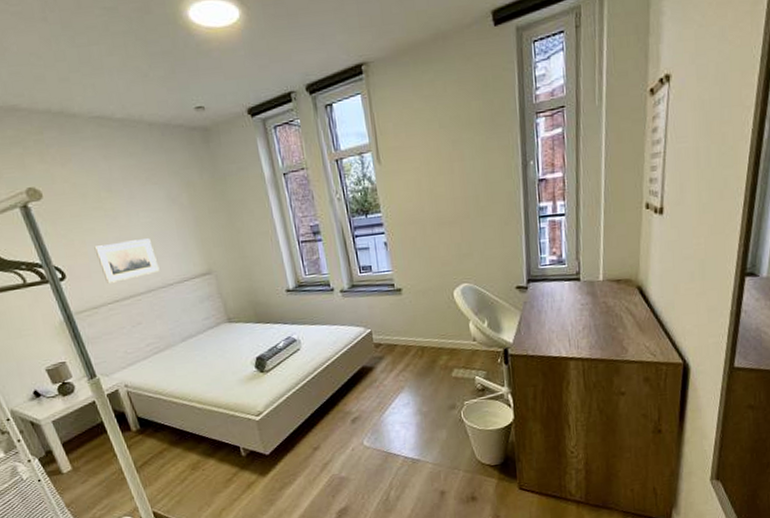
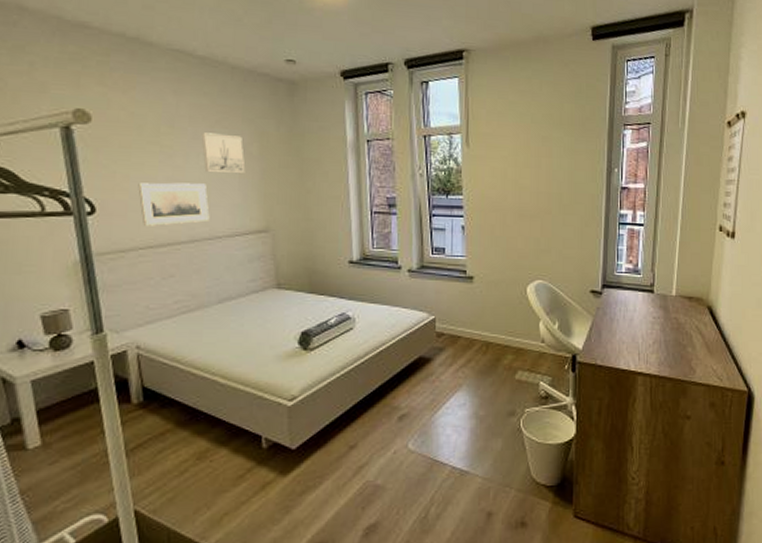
wall art: none [136,189,181,228] -> present [201,132,246,173]

